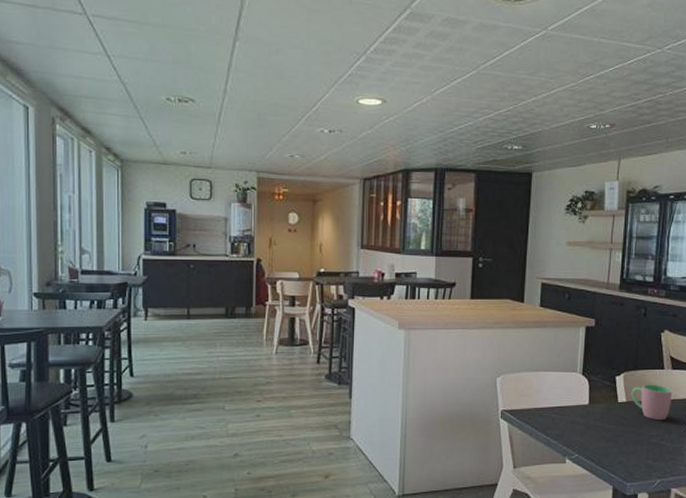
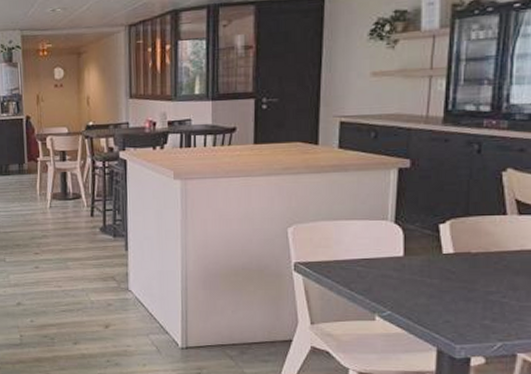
cup: present [631,384,673,421] -> none [460,232,519,275]

